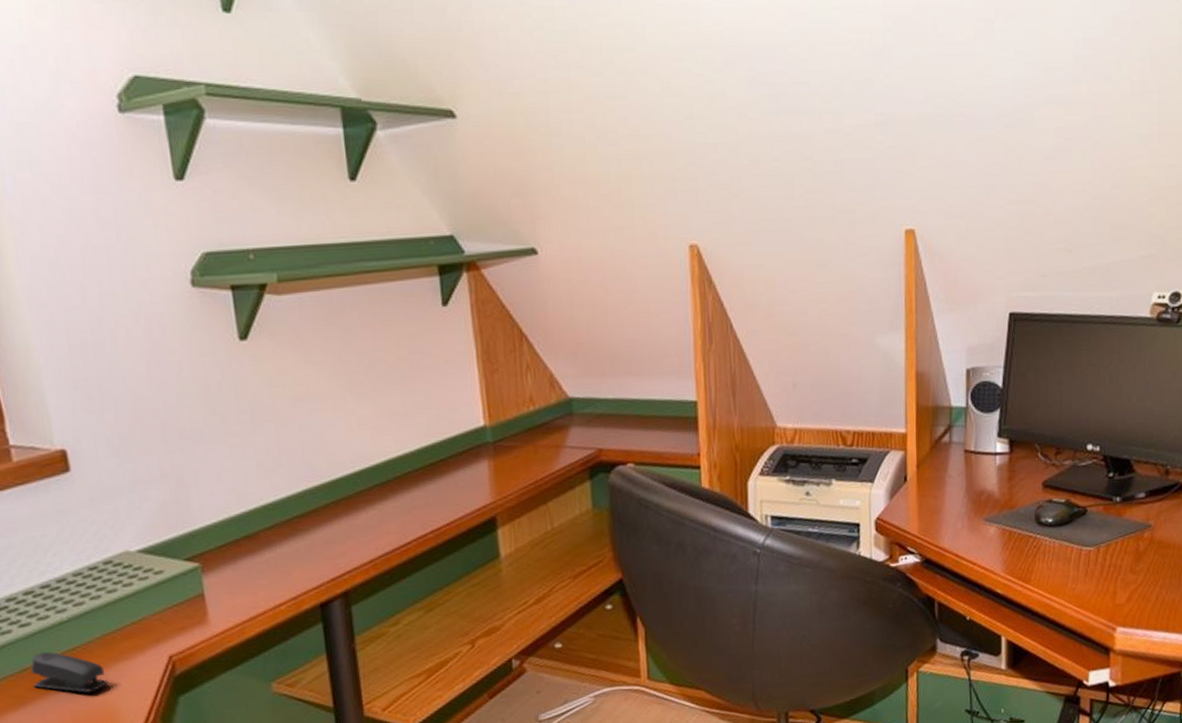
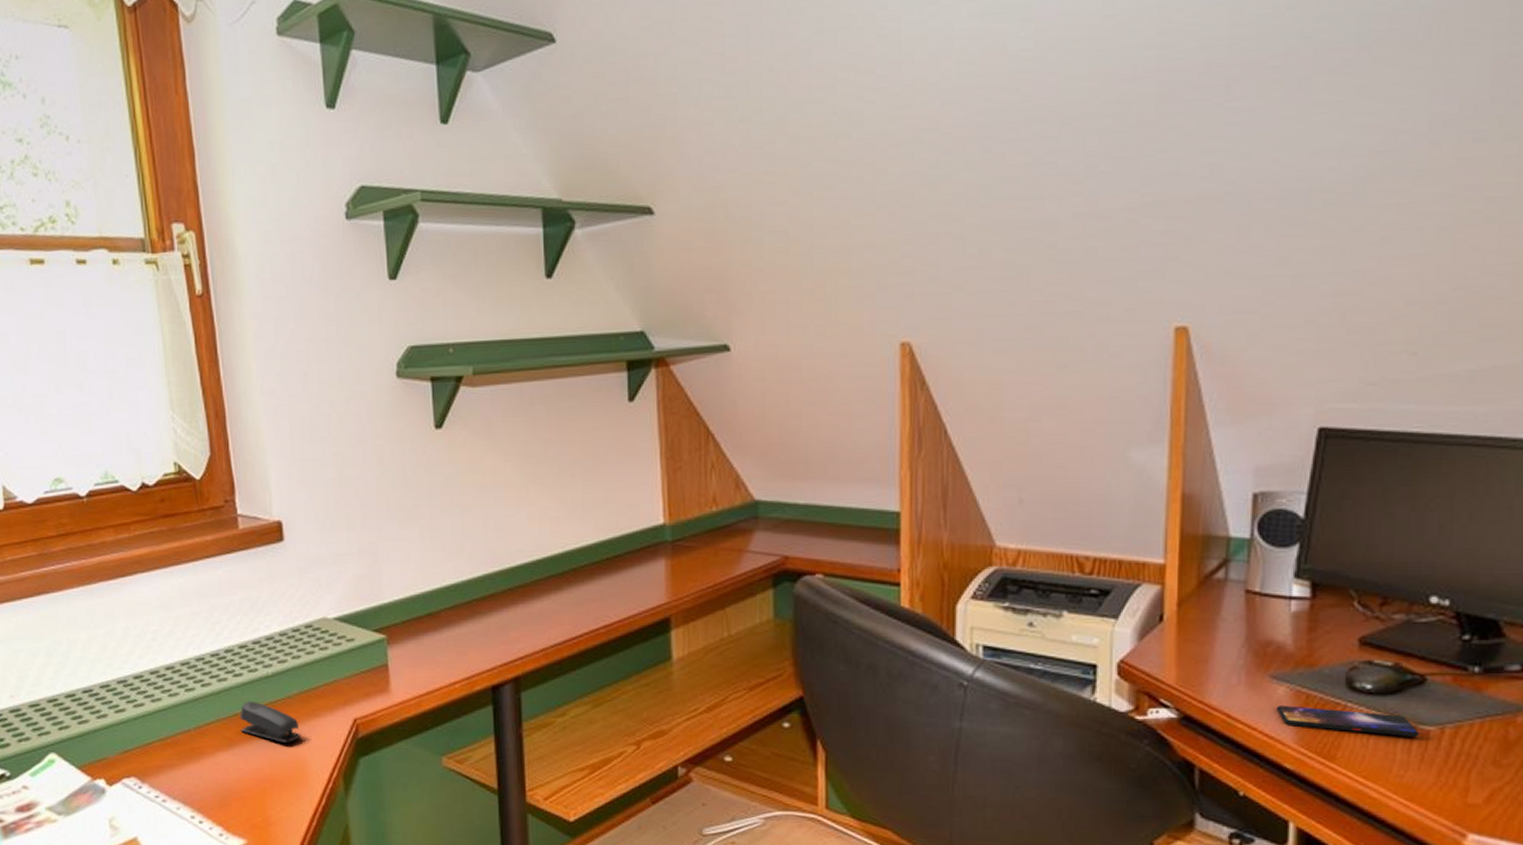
smartphone: none [990,540,1084,559] -> present [1277,705,1419,737]

